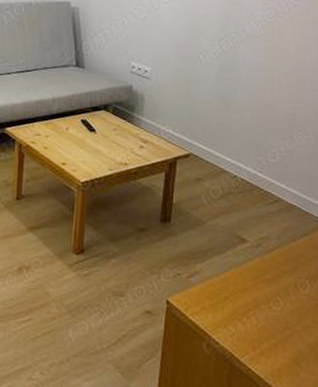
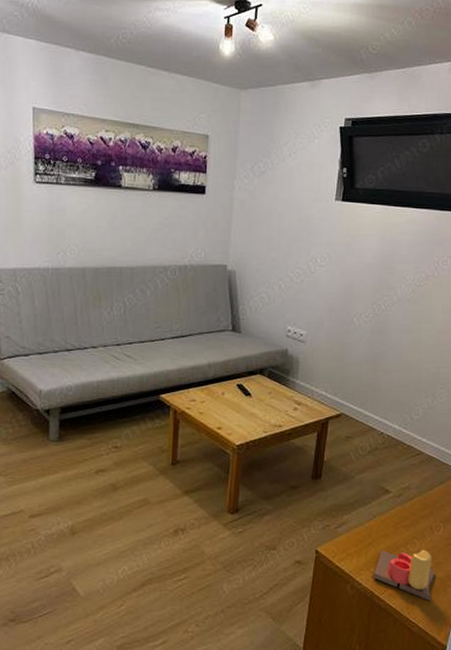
candle: none [231,306,303,370] -> present [373,549,435,601]

